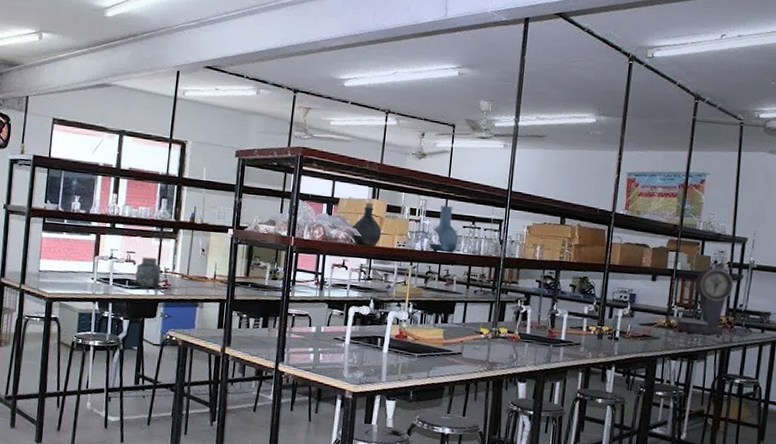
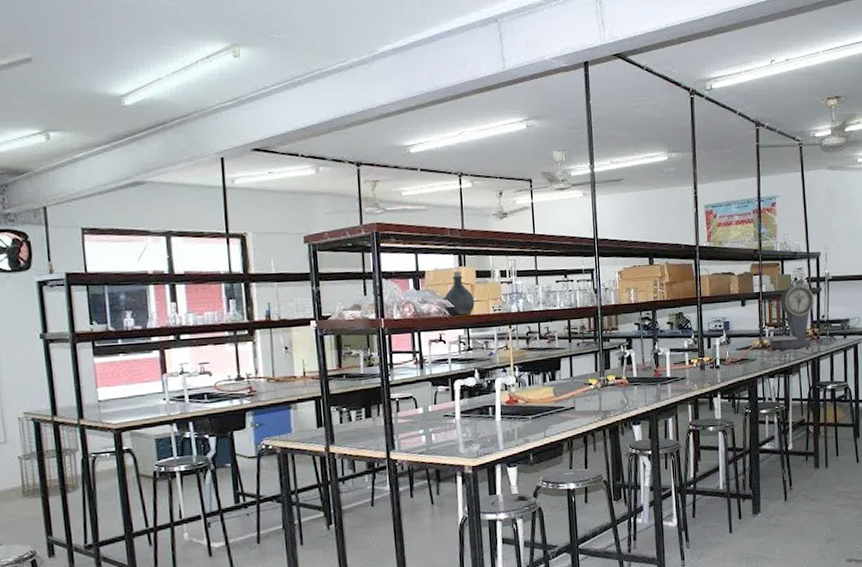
jar: present [135,257,162,288] -> none [213,365,244,399]
flask: present [428,206,459,254] -> none [523,263,554,312]

